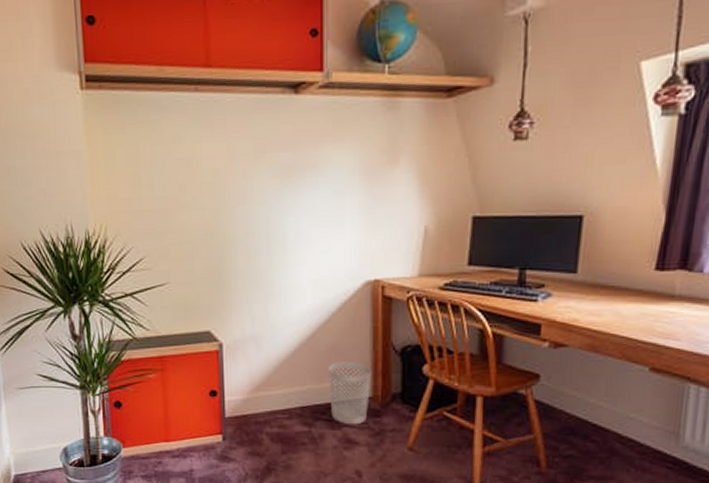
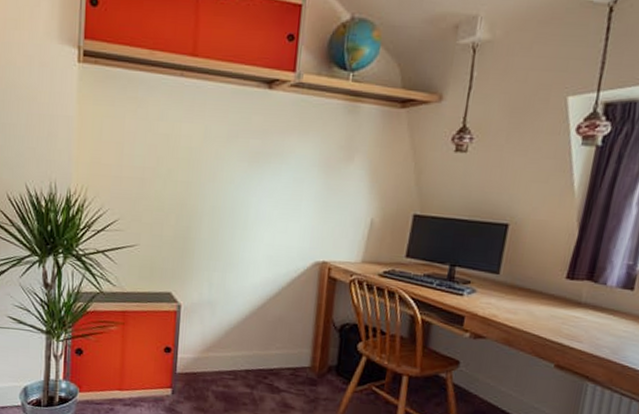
wastebasket: present [328,362,372,425] -> none [272,332,313,391]

